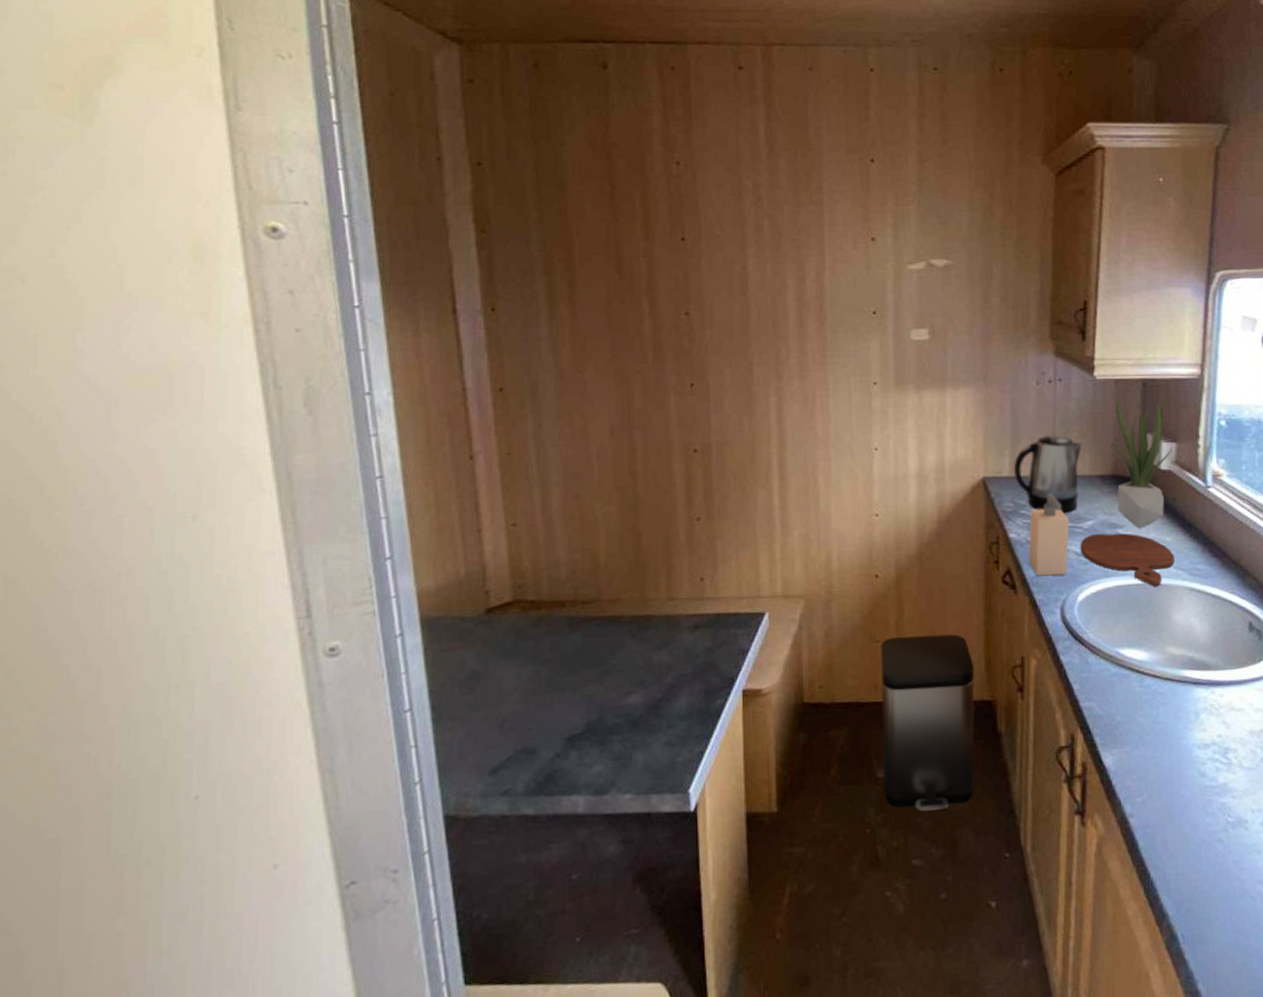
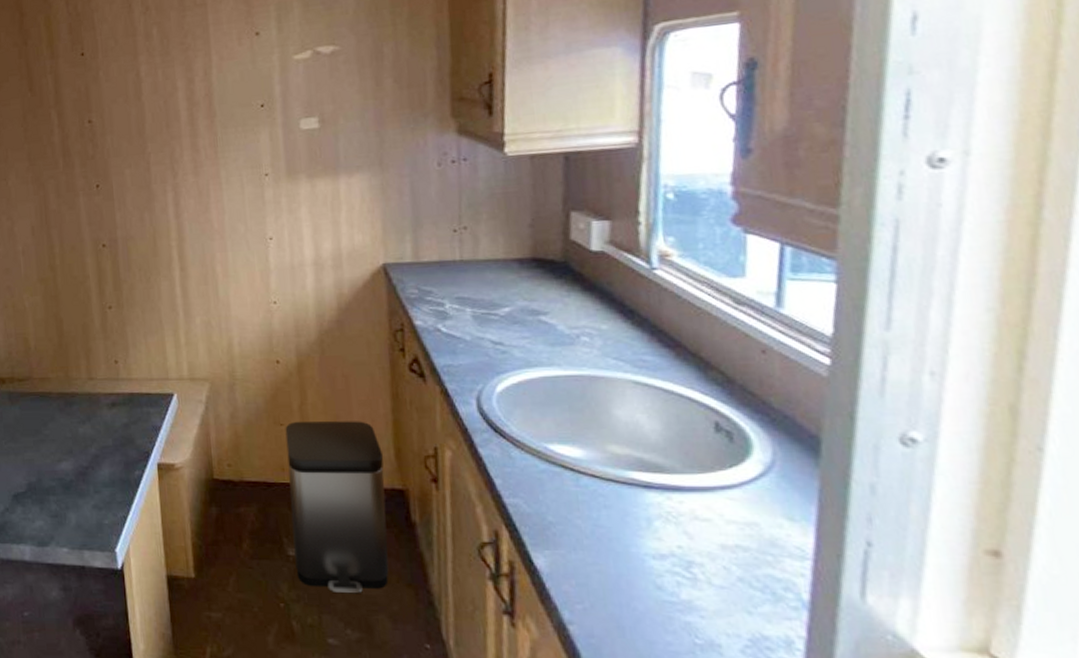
kettle: present [1013,435,1082,513] -> none [415,218,494,299]
soap dispenser: present [1028,493,1070,577] -> none [436,278,483,365]
cutting board: present [1080,533,1174,587] -> none [496,320,613,380]
potted plant: present [1113,398,1173,528] -> none [531,175,606,315]

